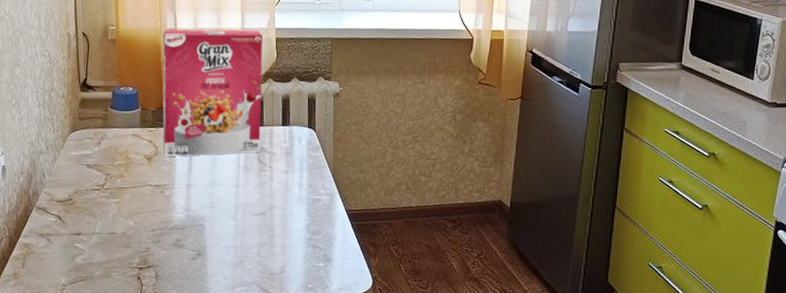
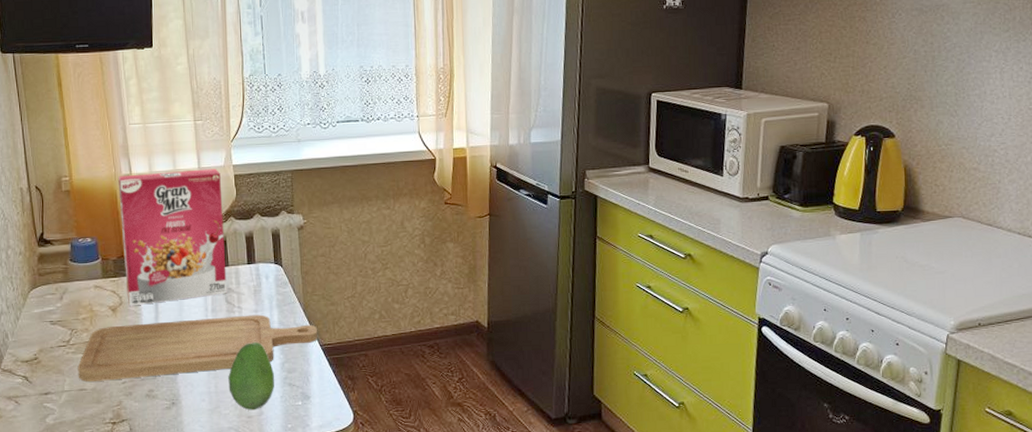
chopping board: none [109,174,345,227] -> present [77,314,318,382]
fruit: none [254,202,300,268] -> present [228,342,275,411]

